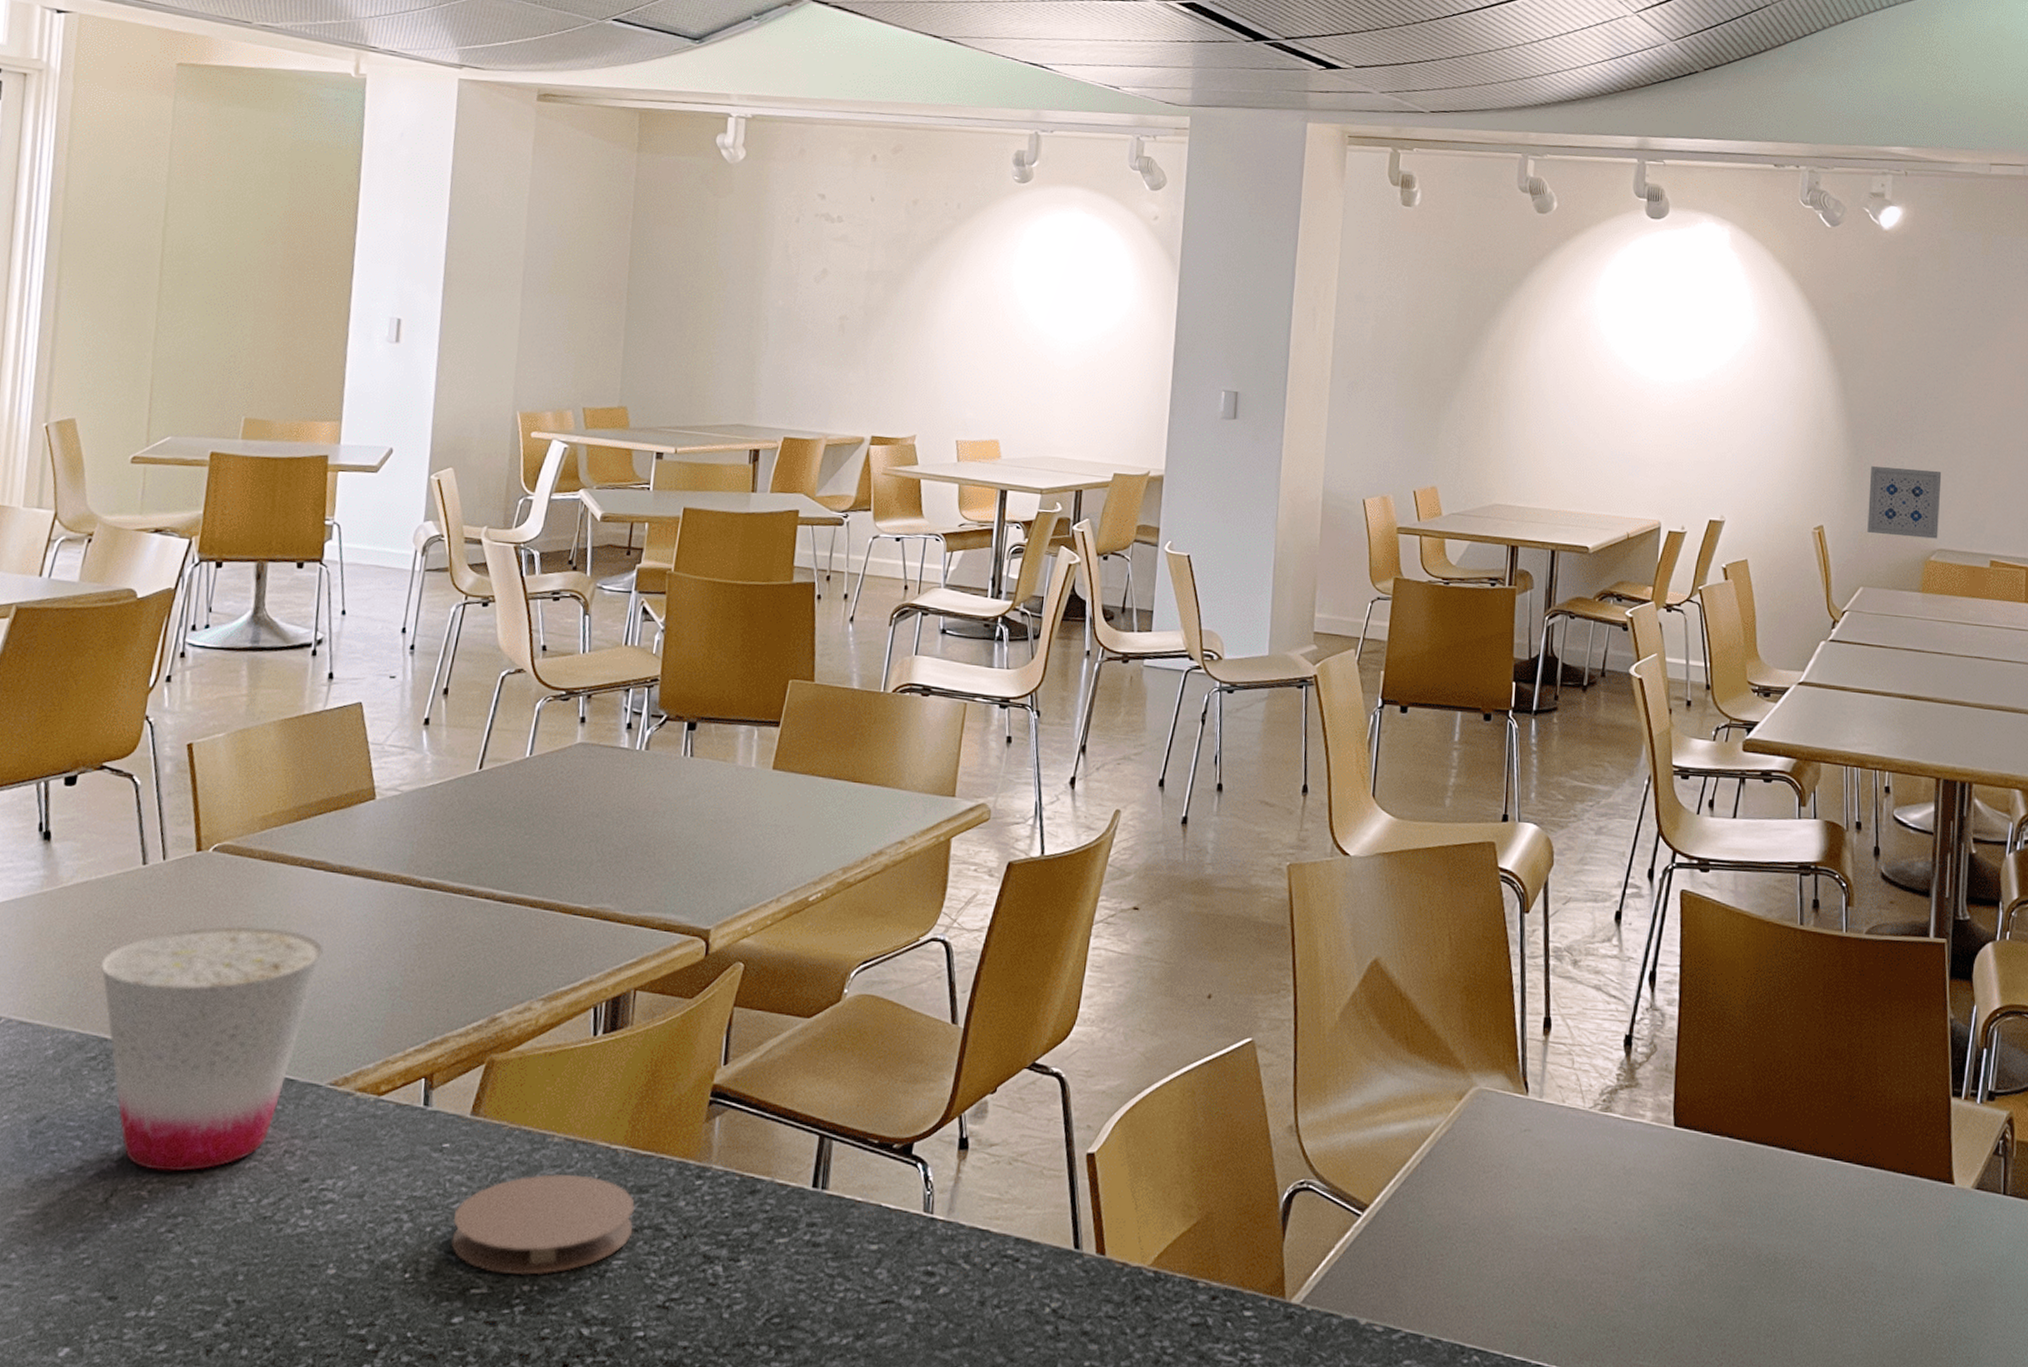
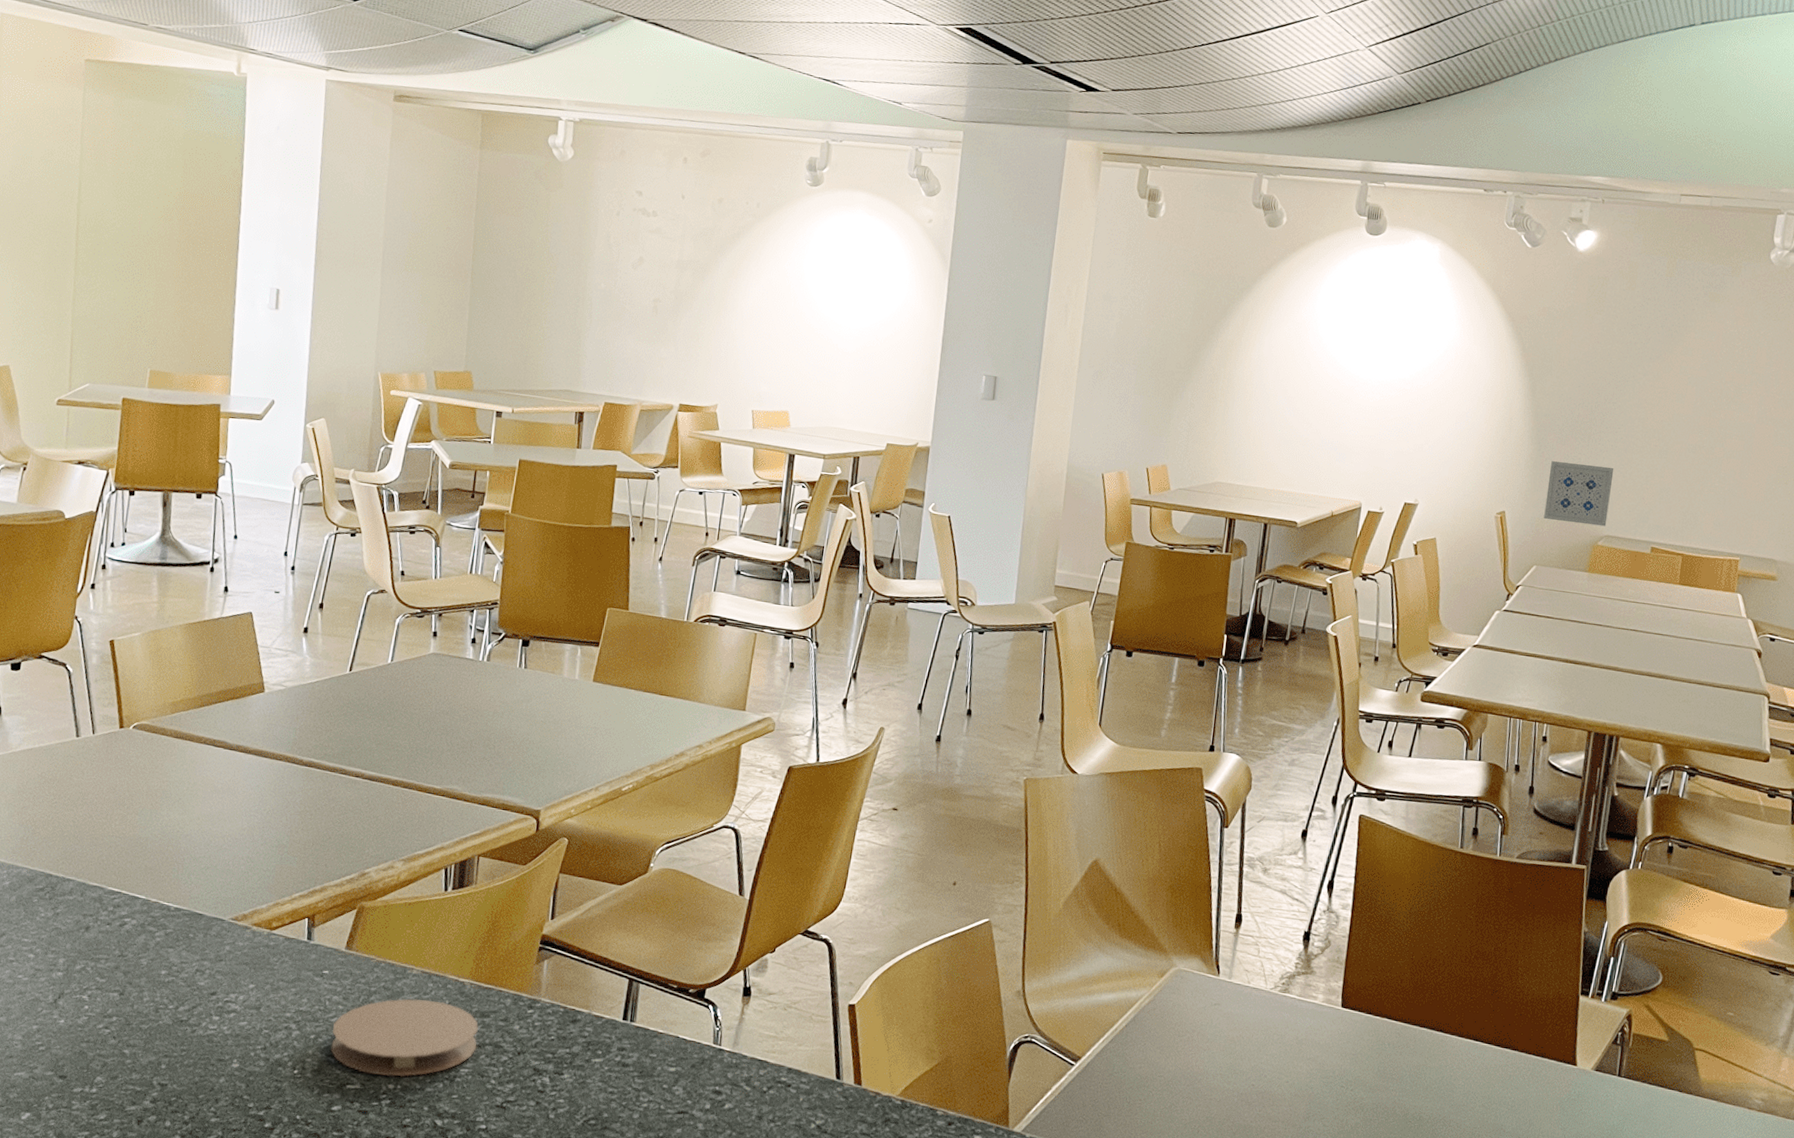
cup: present [101,927,323,1171] -> none [46,789,224,982]

